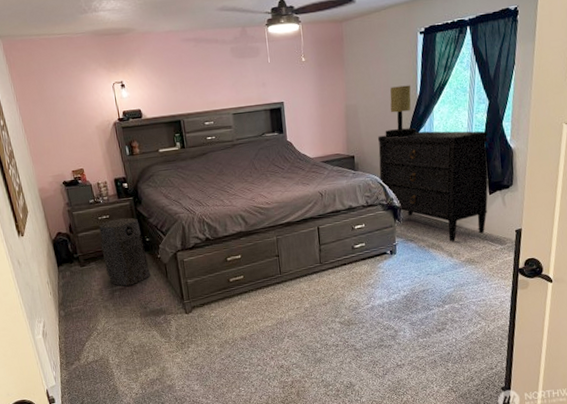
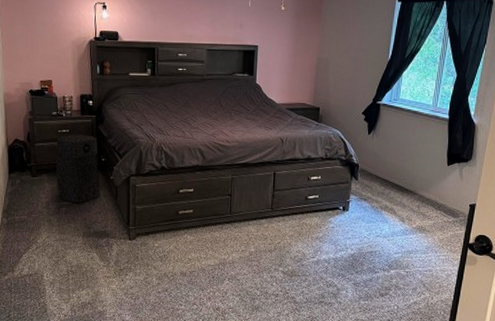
dresser: present [377,131,489,242] -> none [342,92,453,207]
table lamp: present [385,85,417,138] -> none [352,47,383,97]

